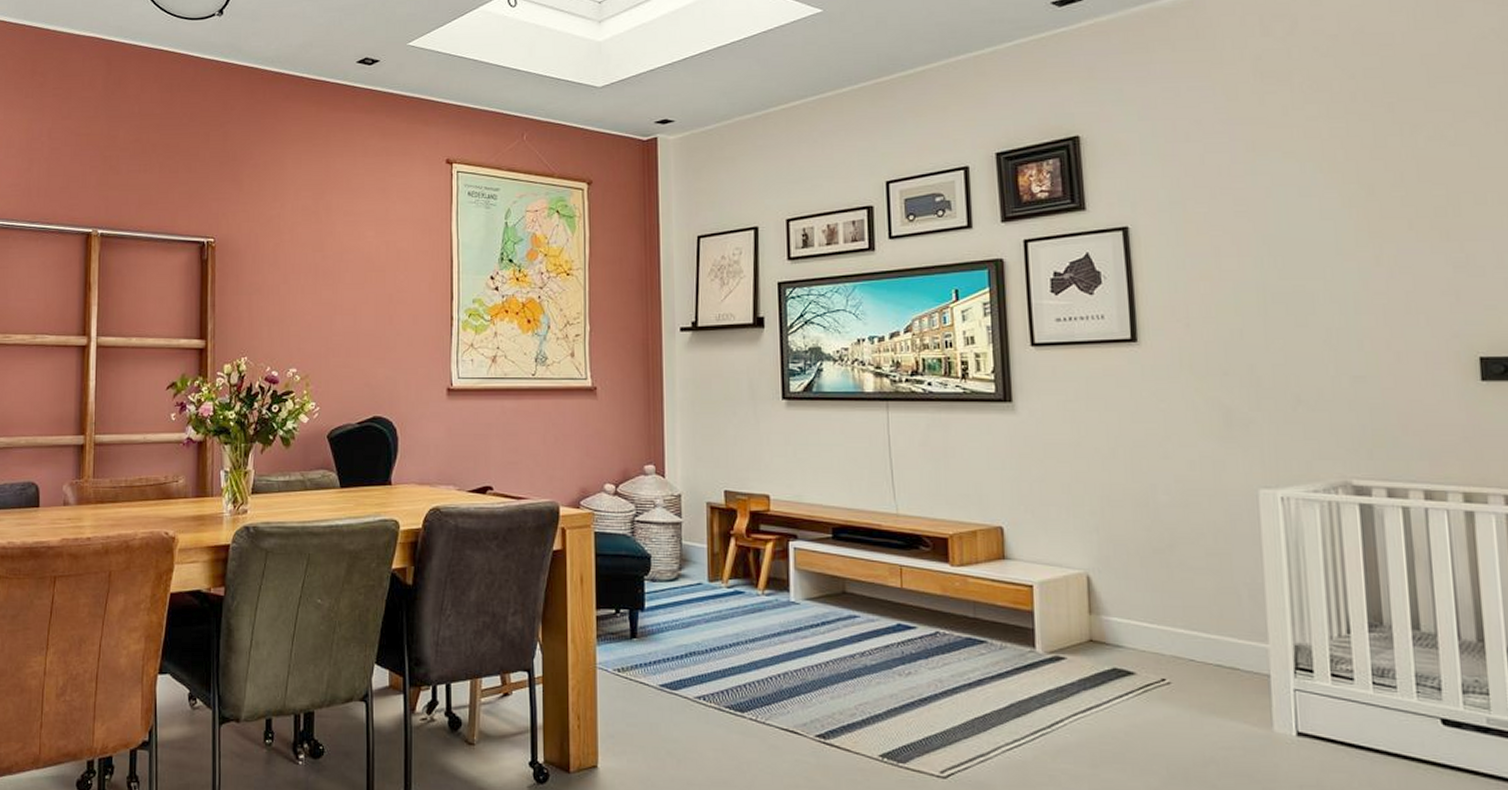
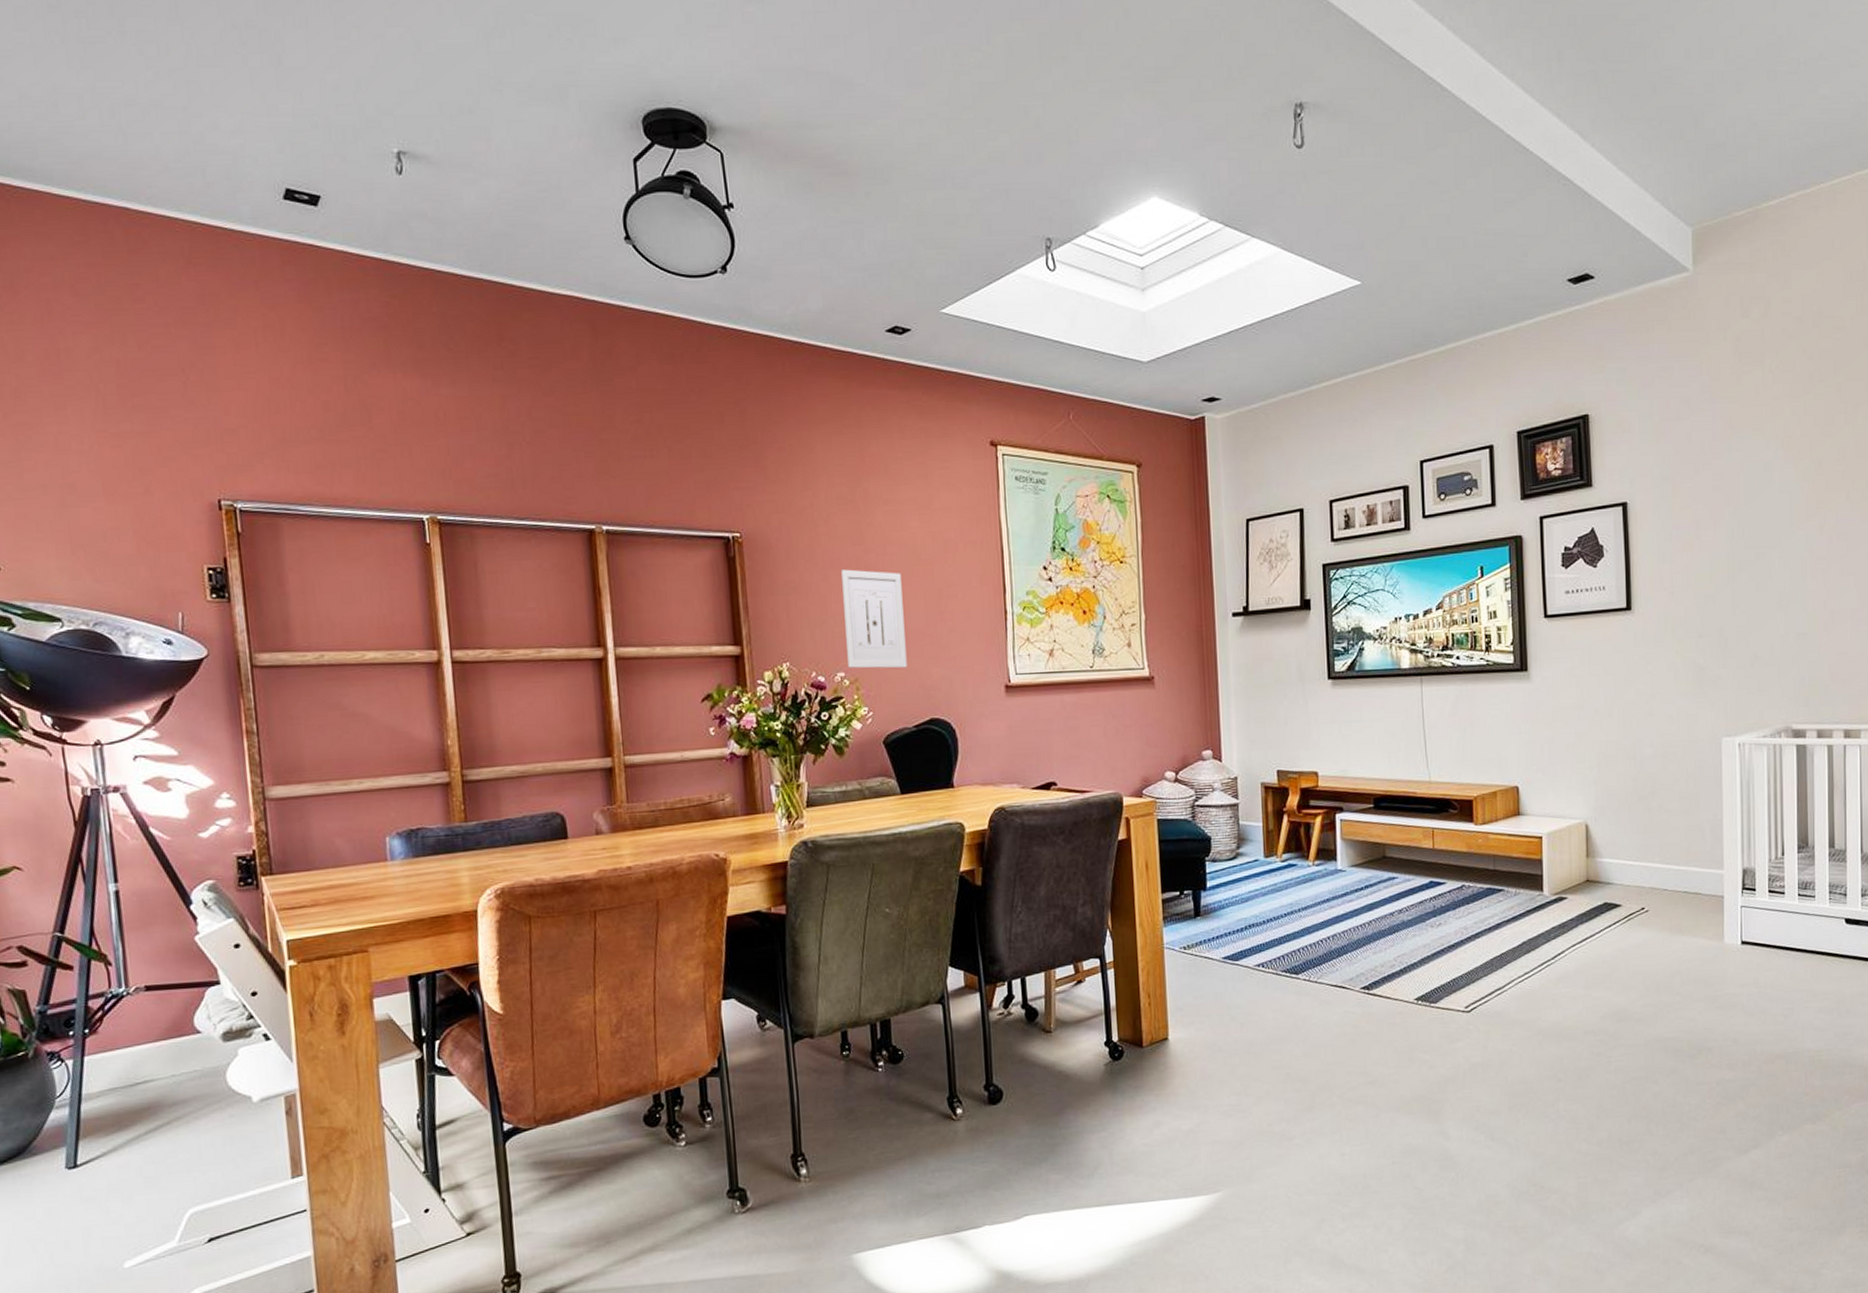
wall art: none [300,273,355,367] -> present [841,569,907,669]

